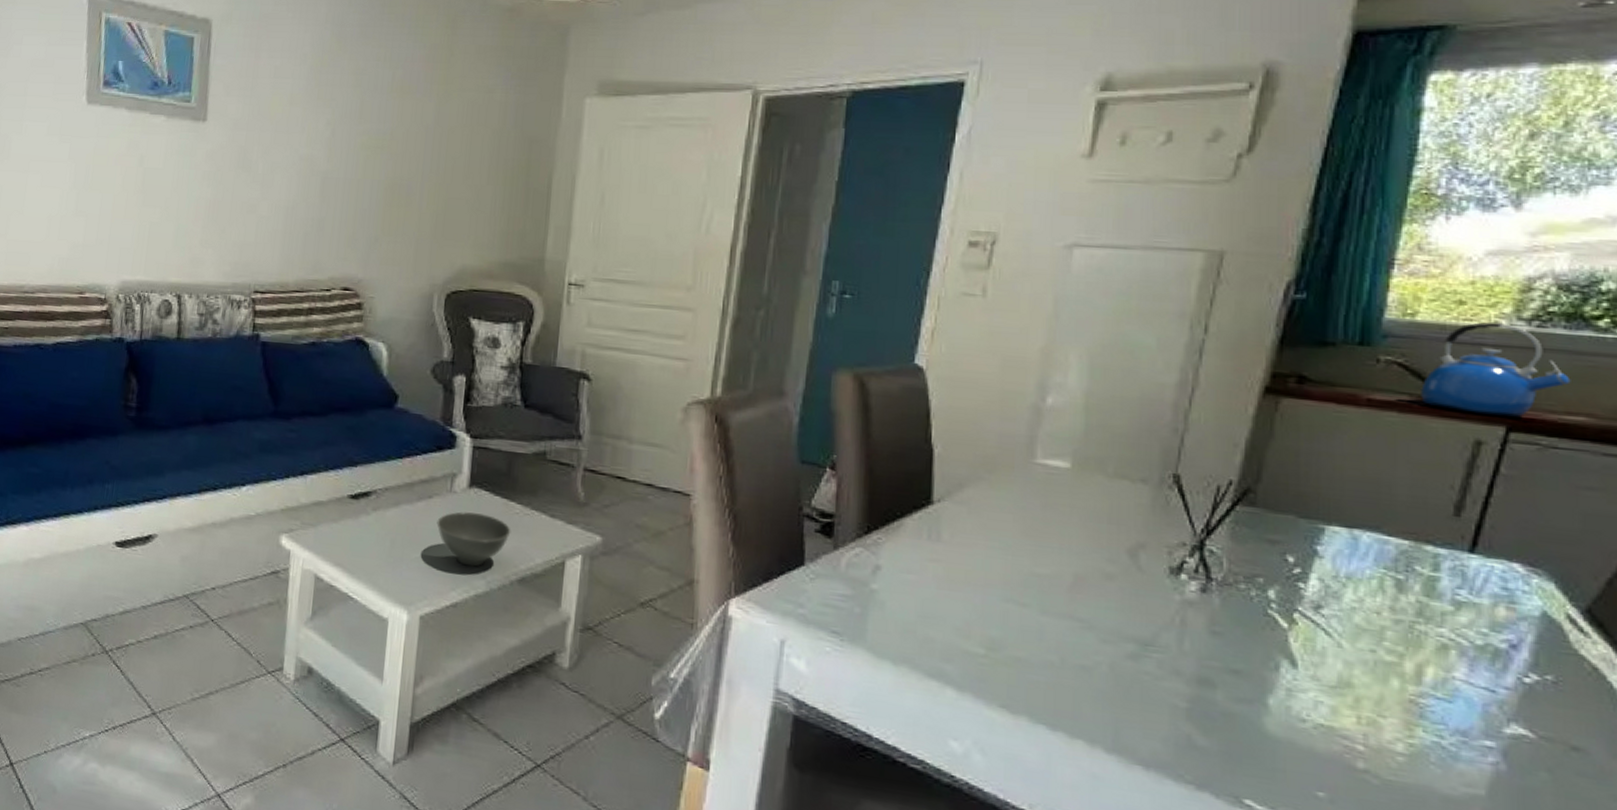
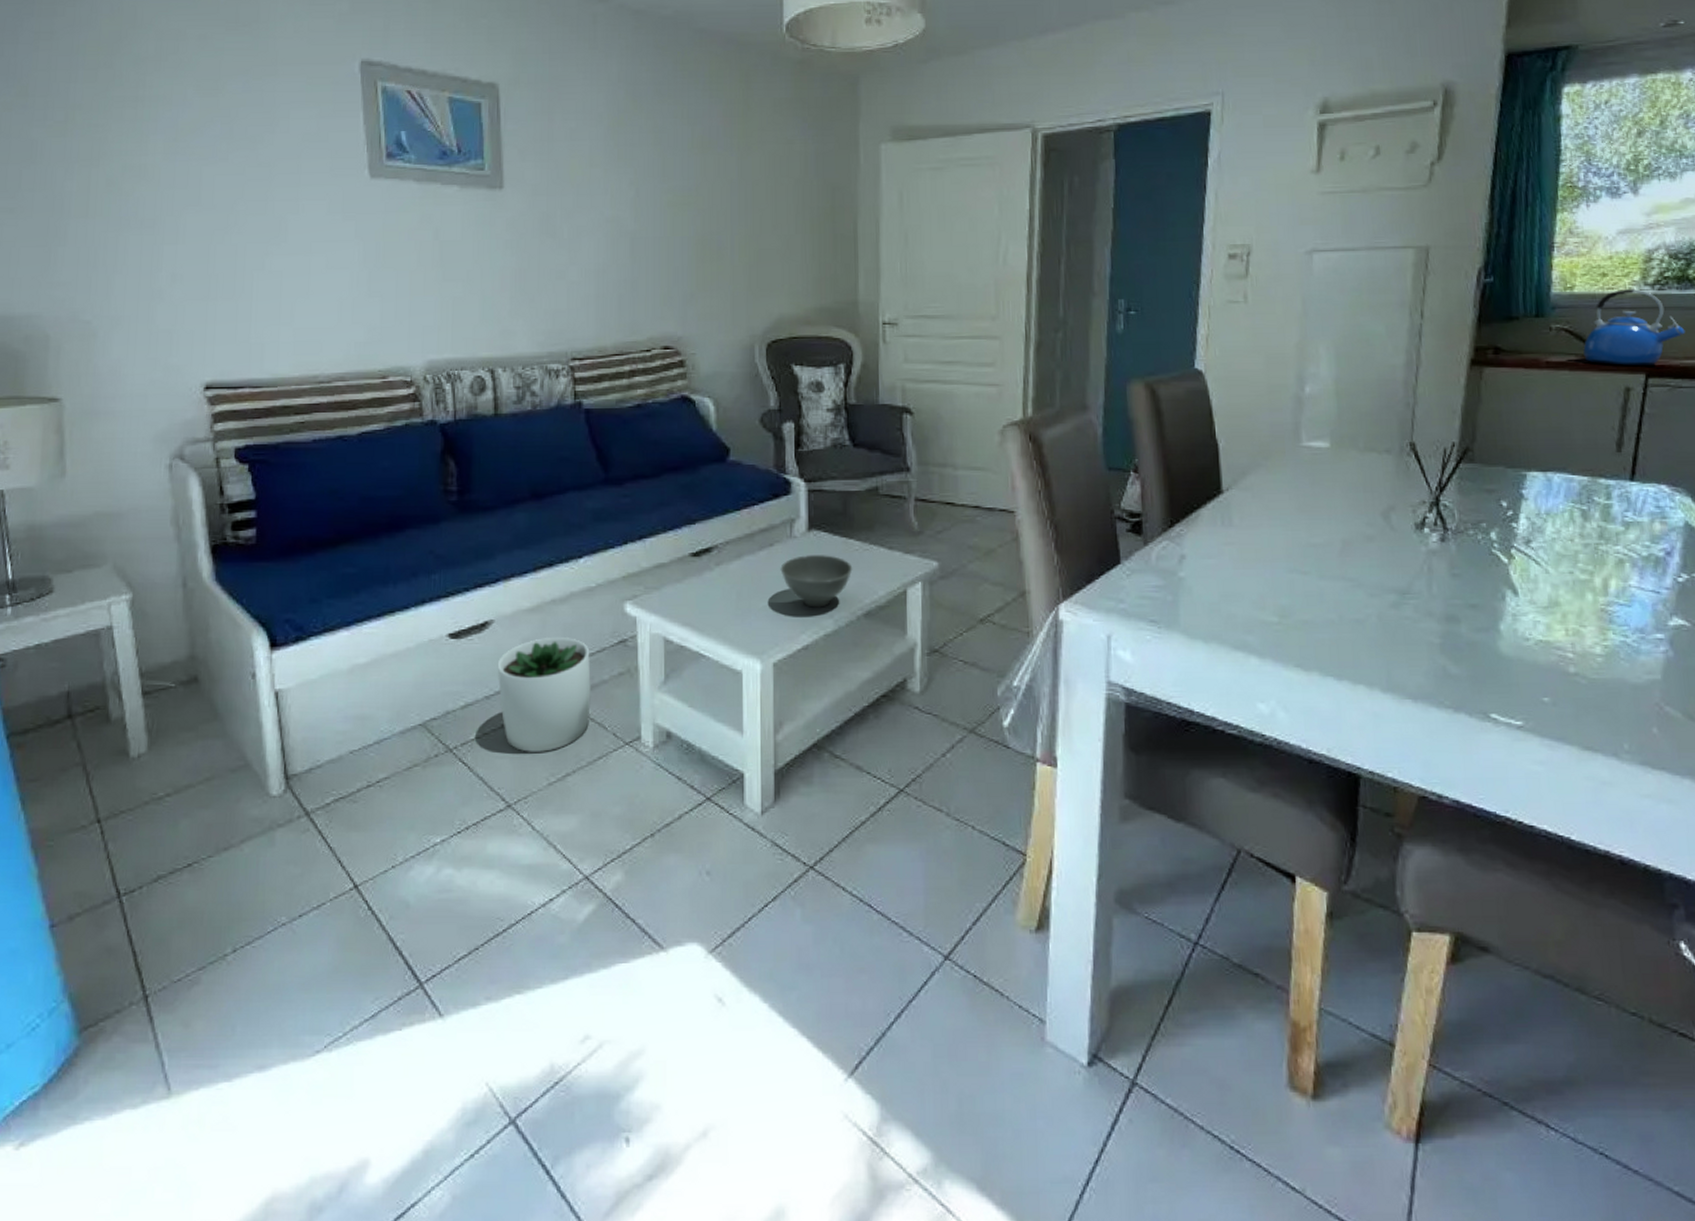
planter: none [155,558,243,668] -> present [497,636,591,752]

